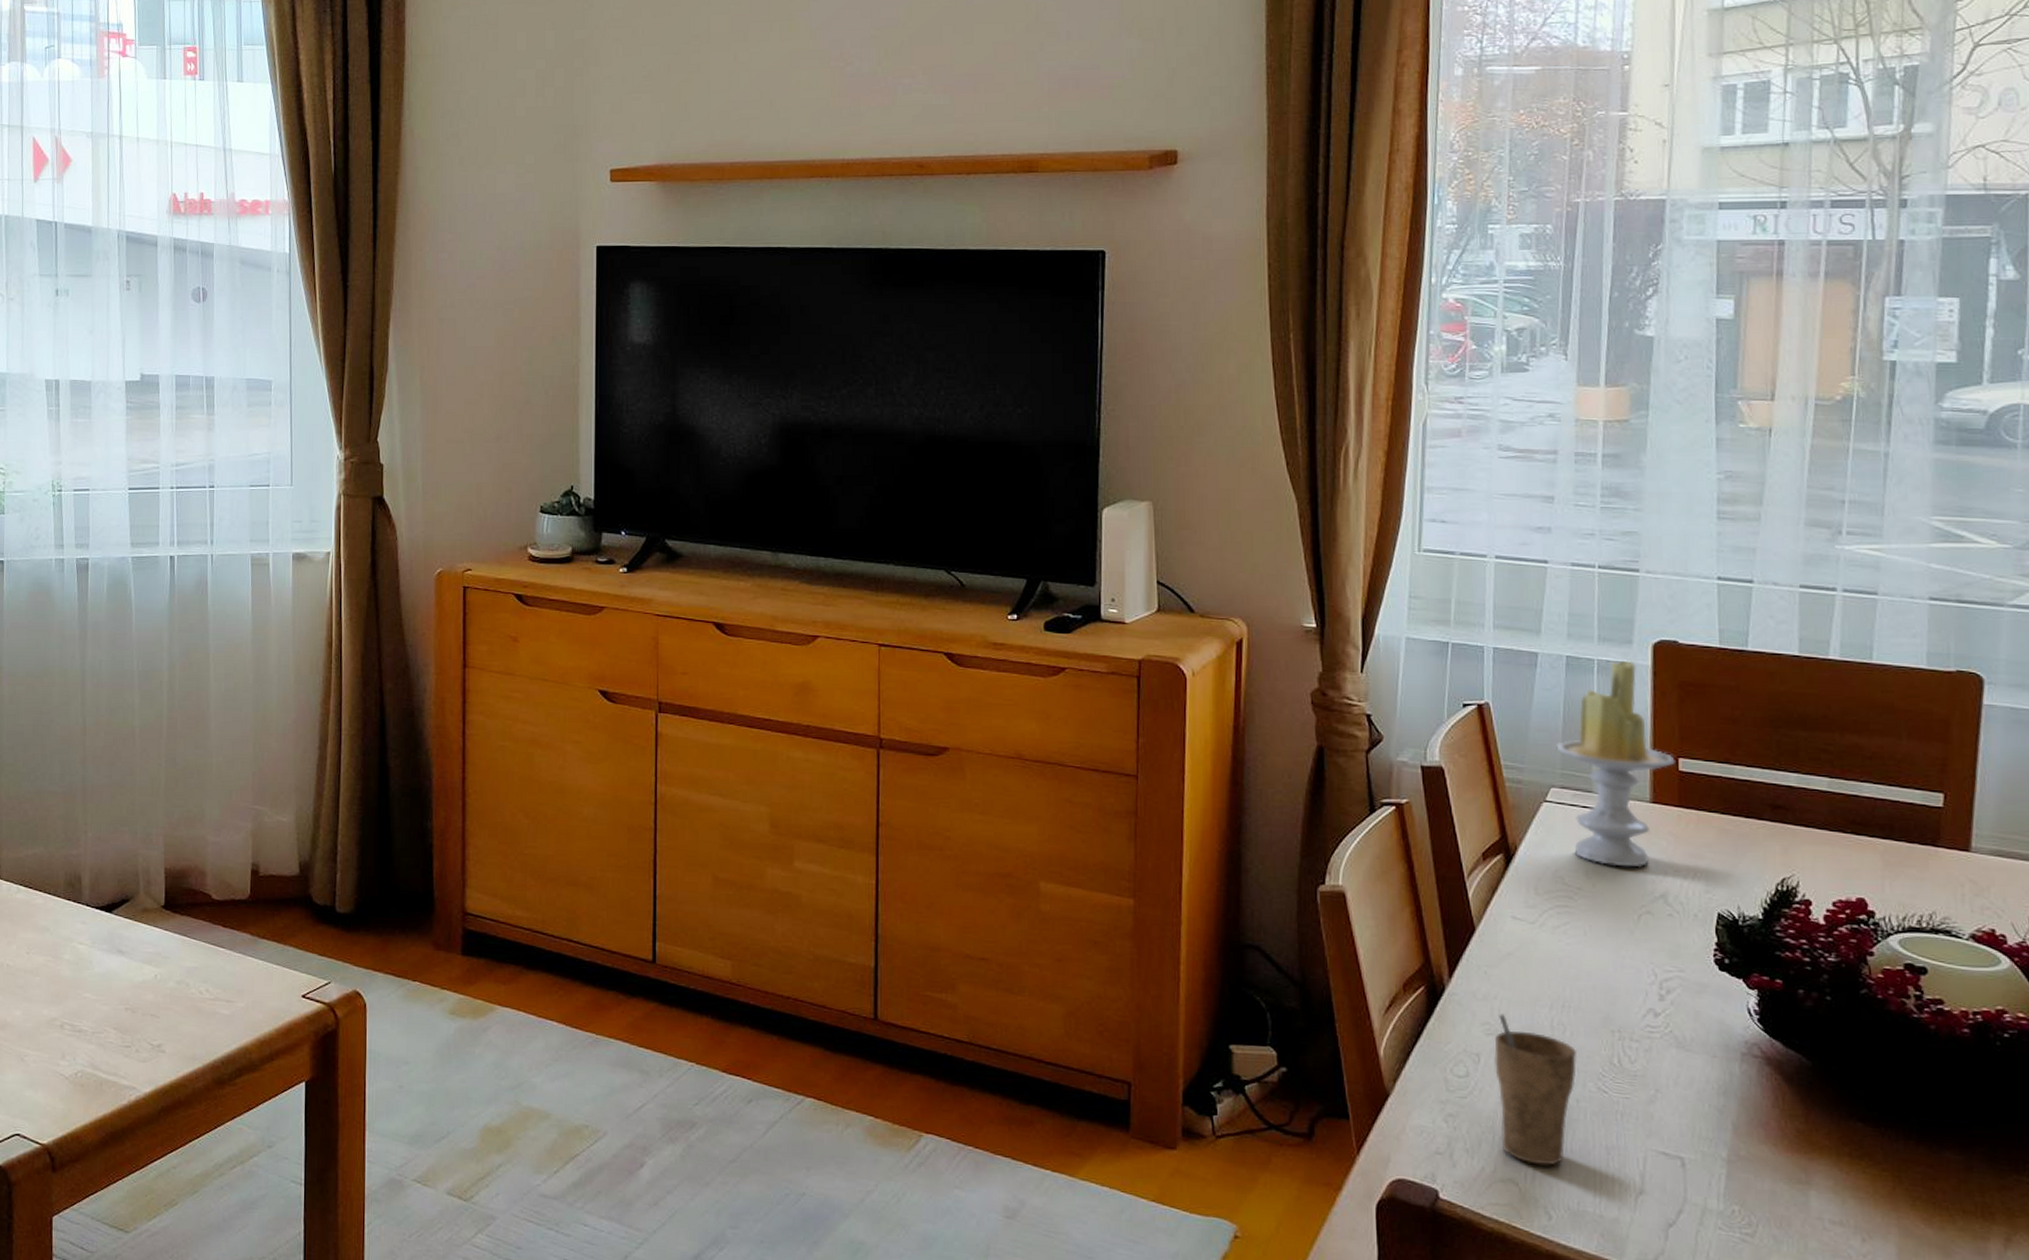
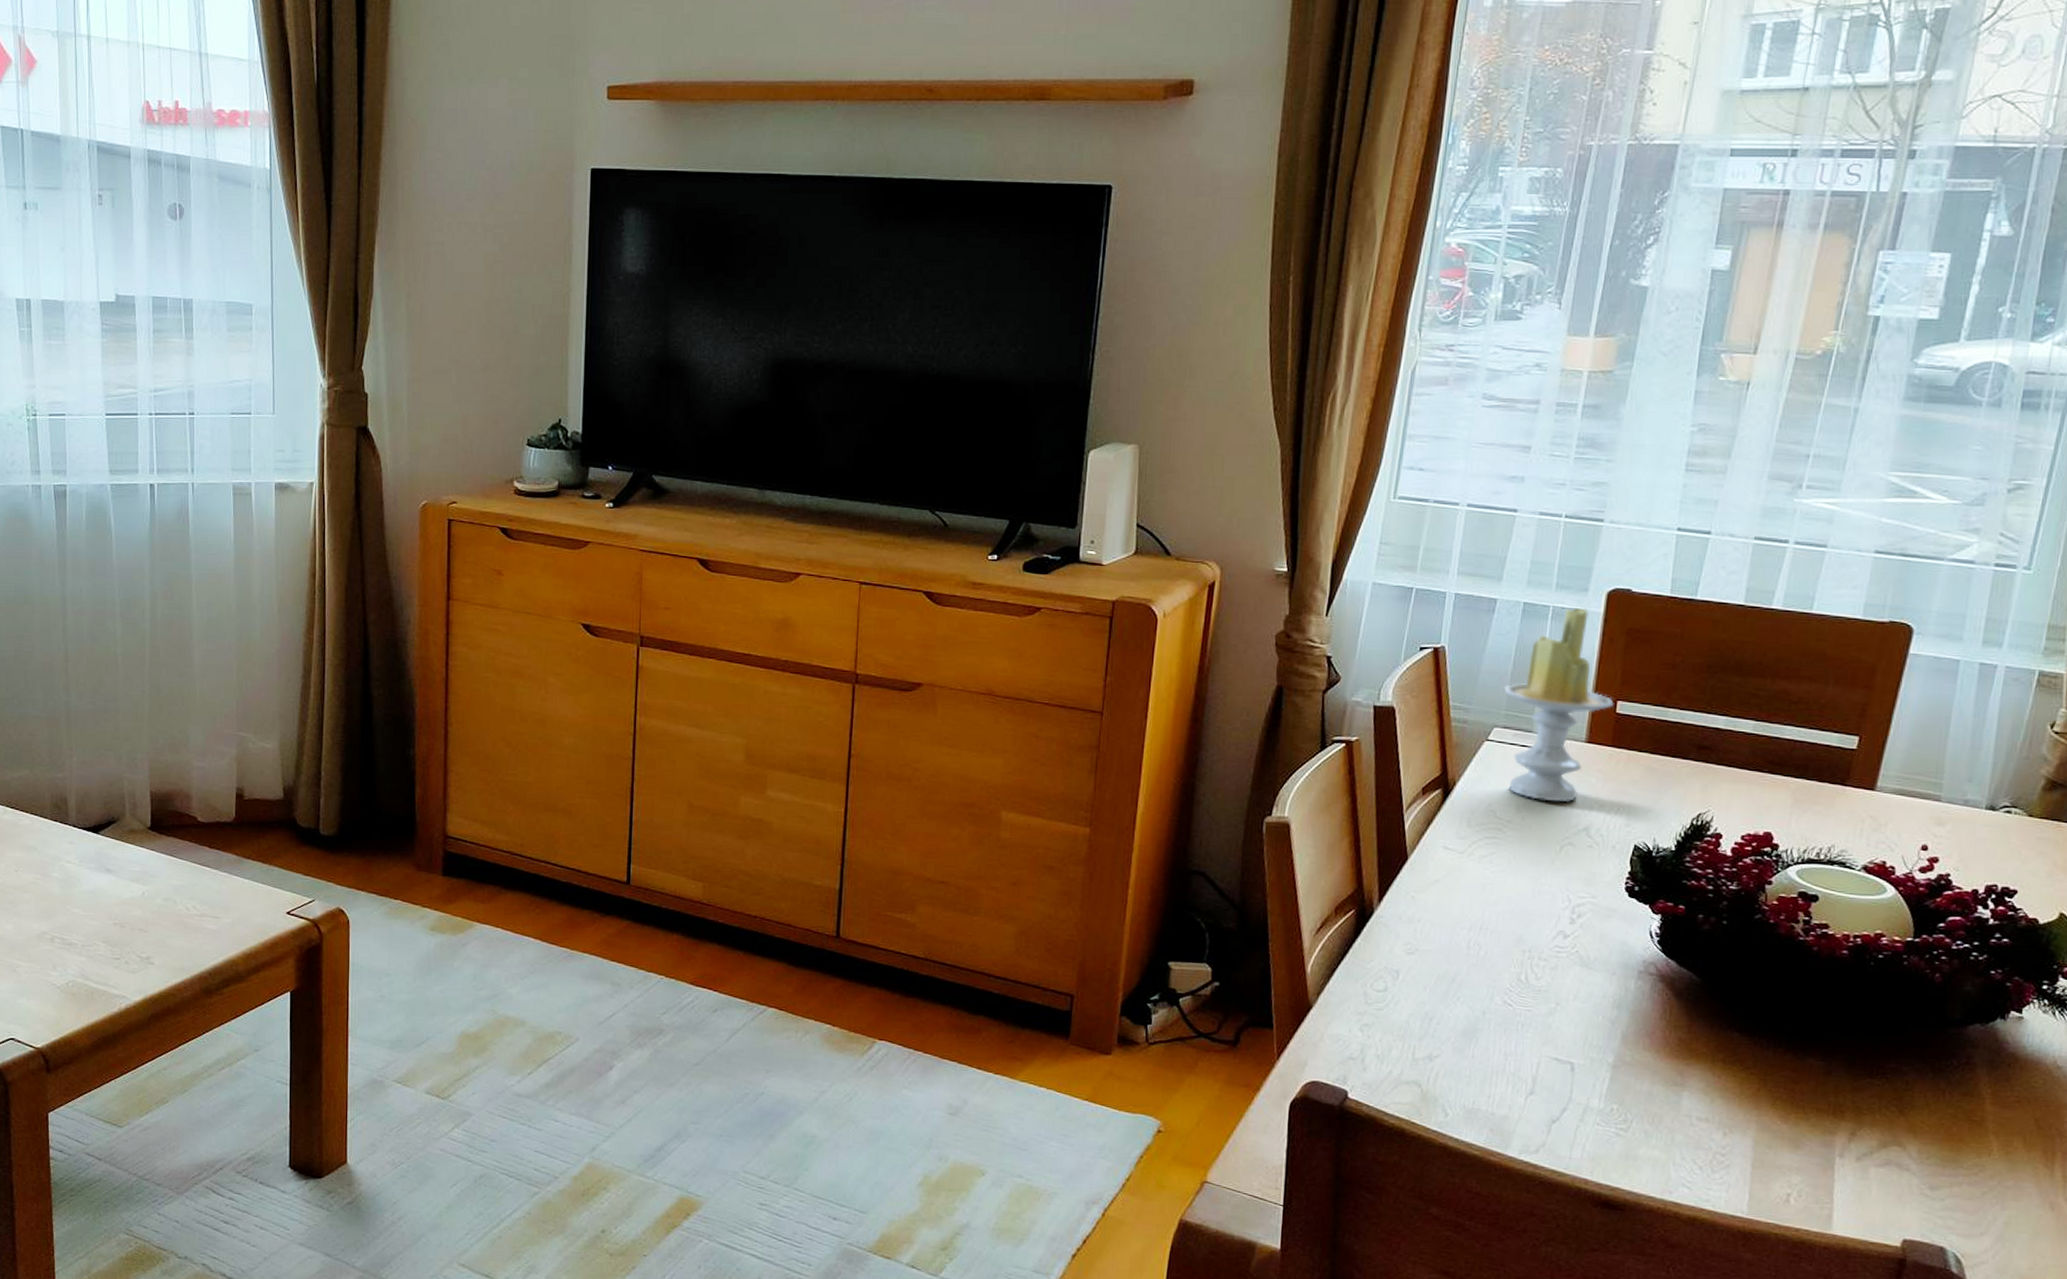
cup: present [1494,1014,1577,1166] -> none [1409,935,1488,1070]

